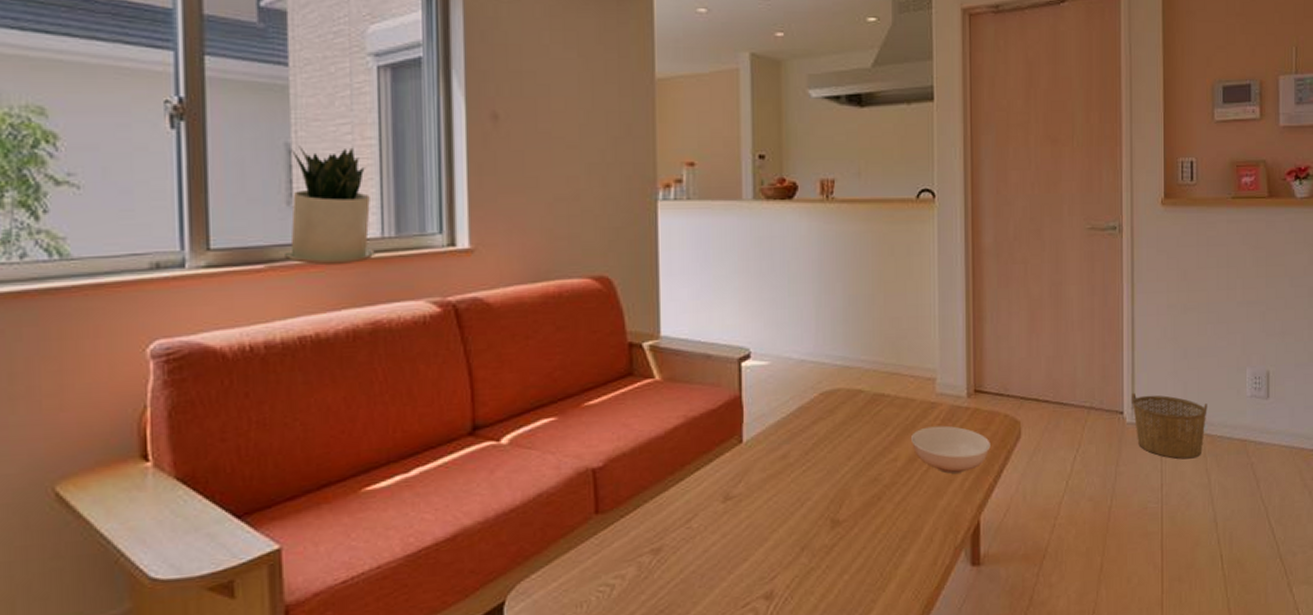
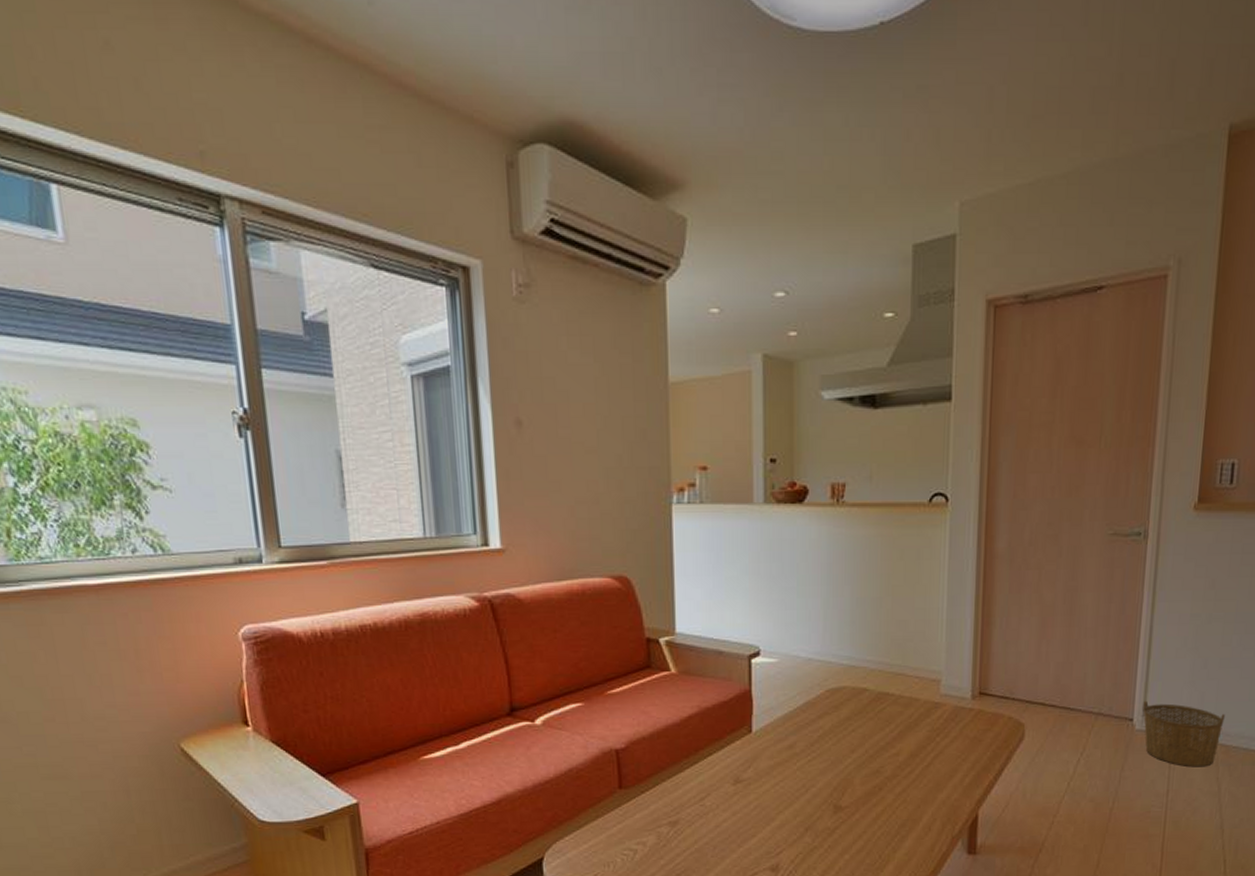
planter: present [281,146,375,266] -> none [340,452,419,563]
bowl: present [911,425,991,474] -> none [914,725,993,770]

